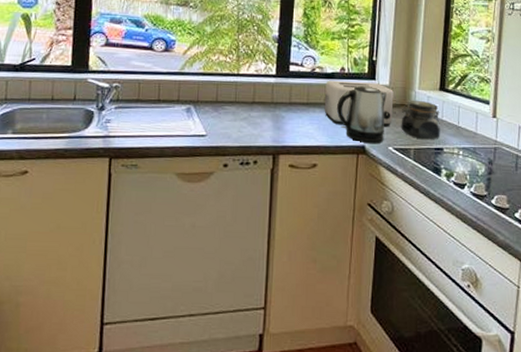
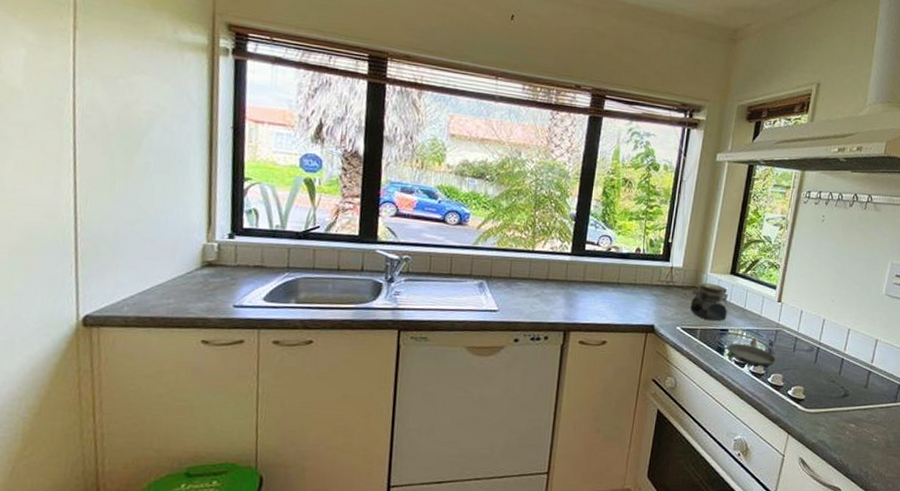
toaster: present [324,80,394,127] -> none [617,260,686,308]
kettle: present [336,85,388,144] -> none [629,266,680,324]
frying pan: none [445,157,499,188] -> present [728,338,777,367]

